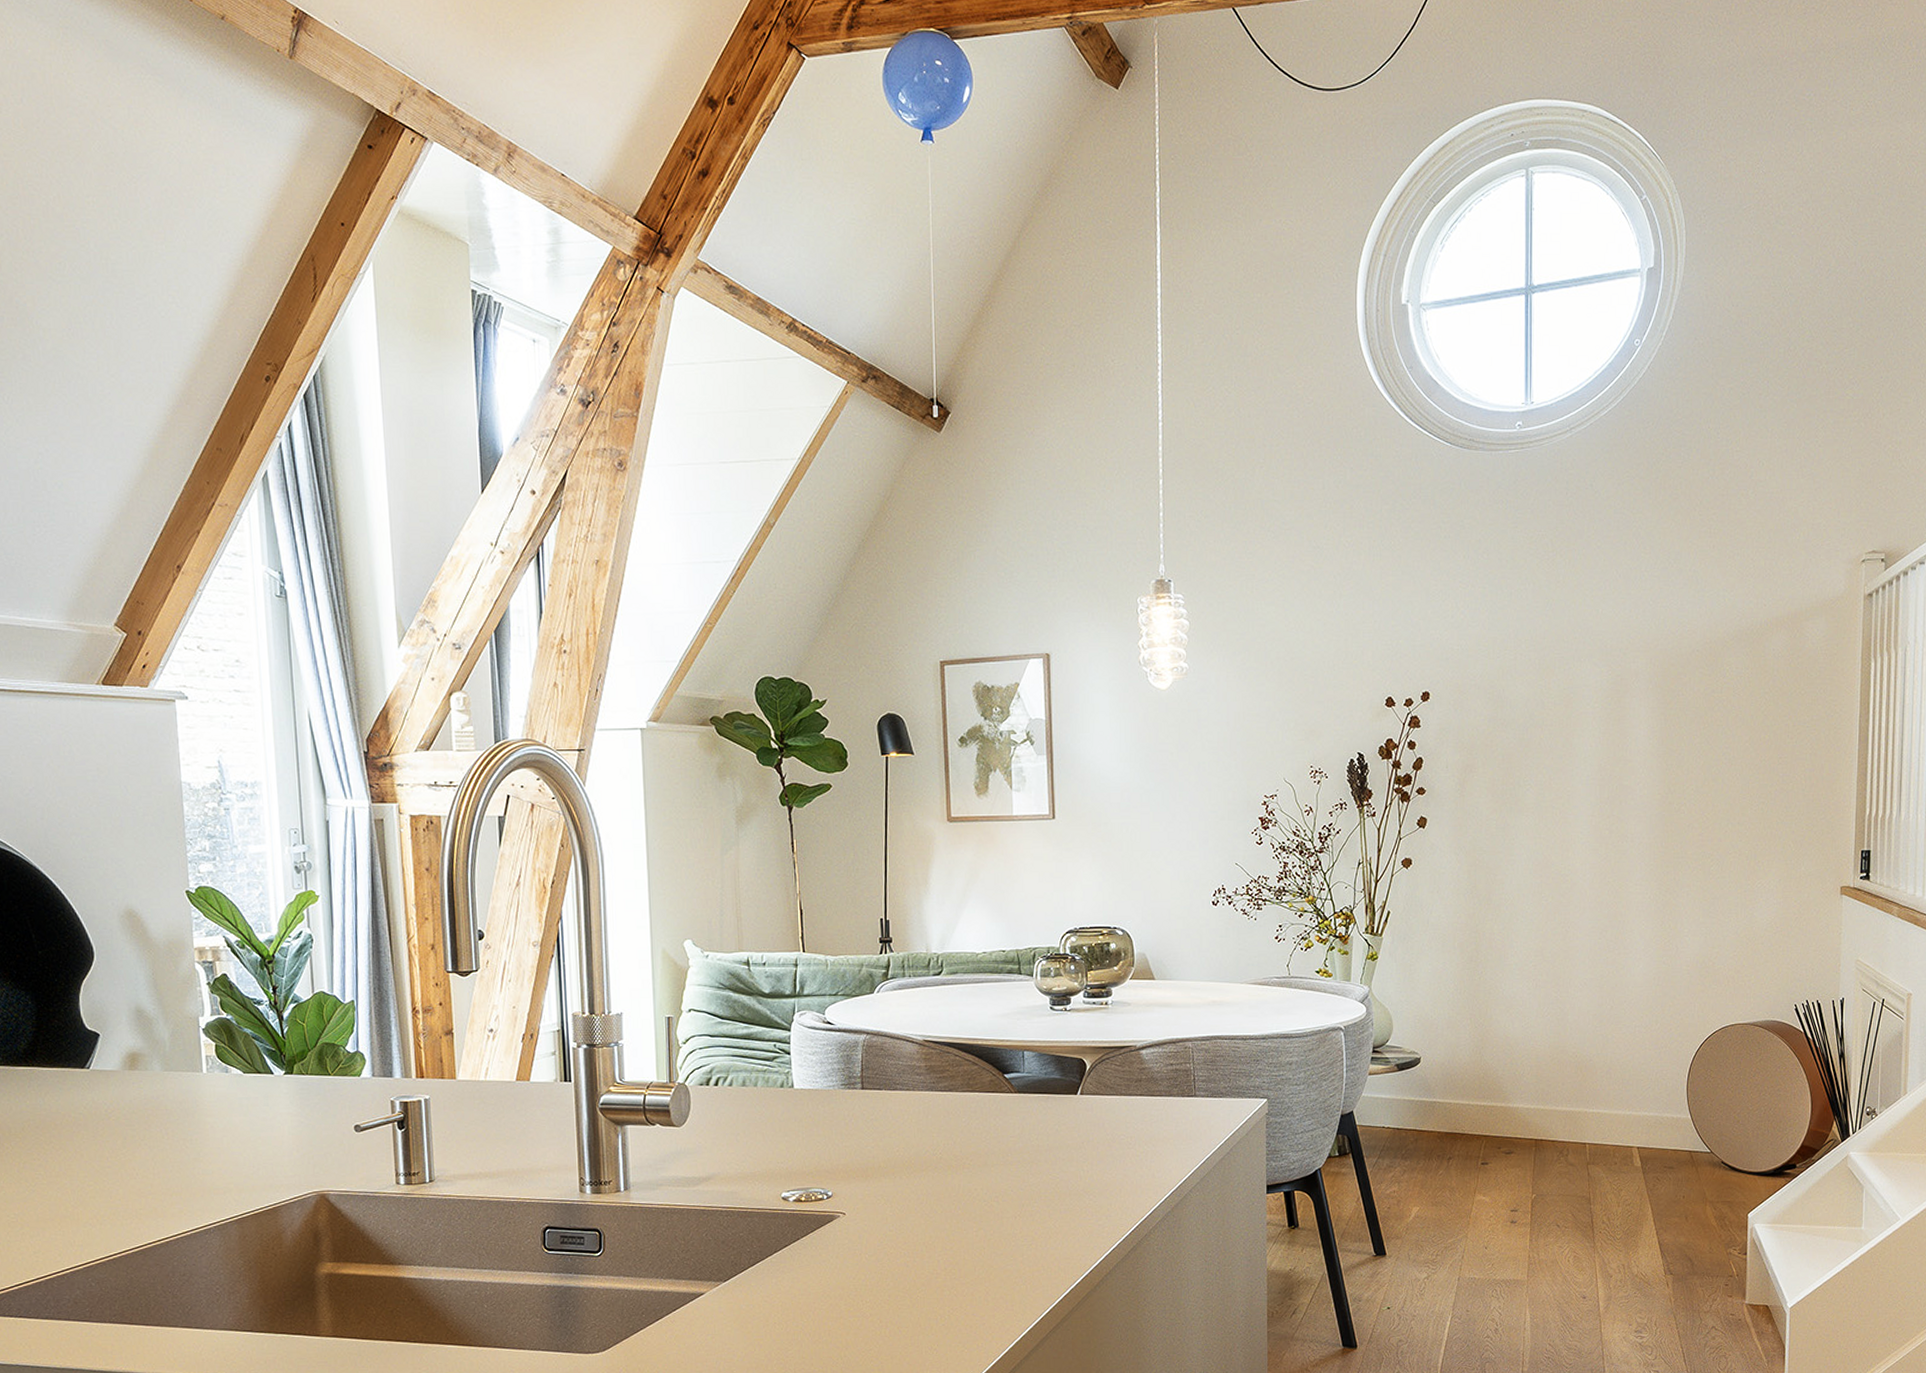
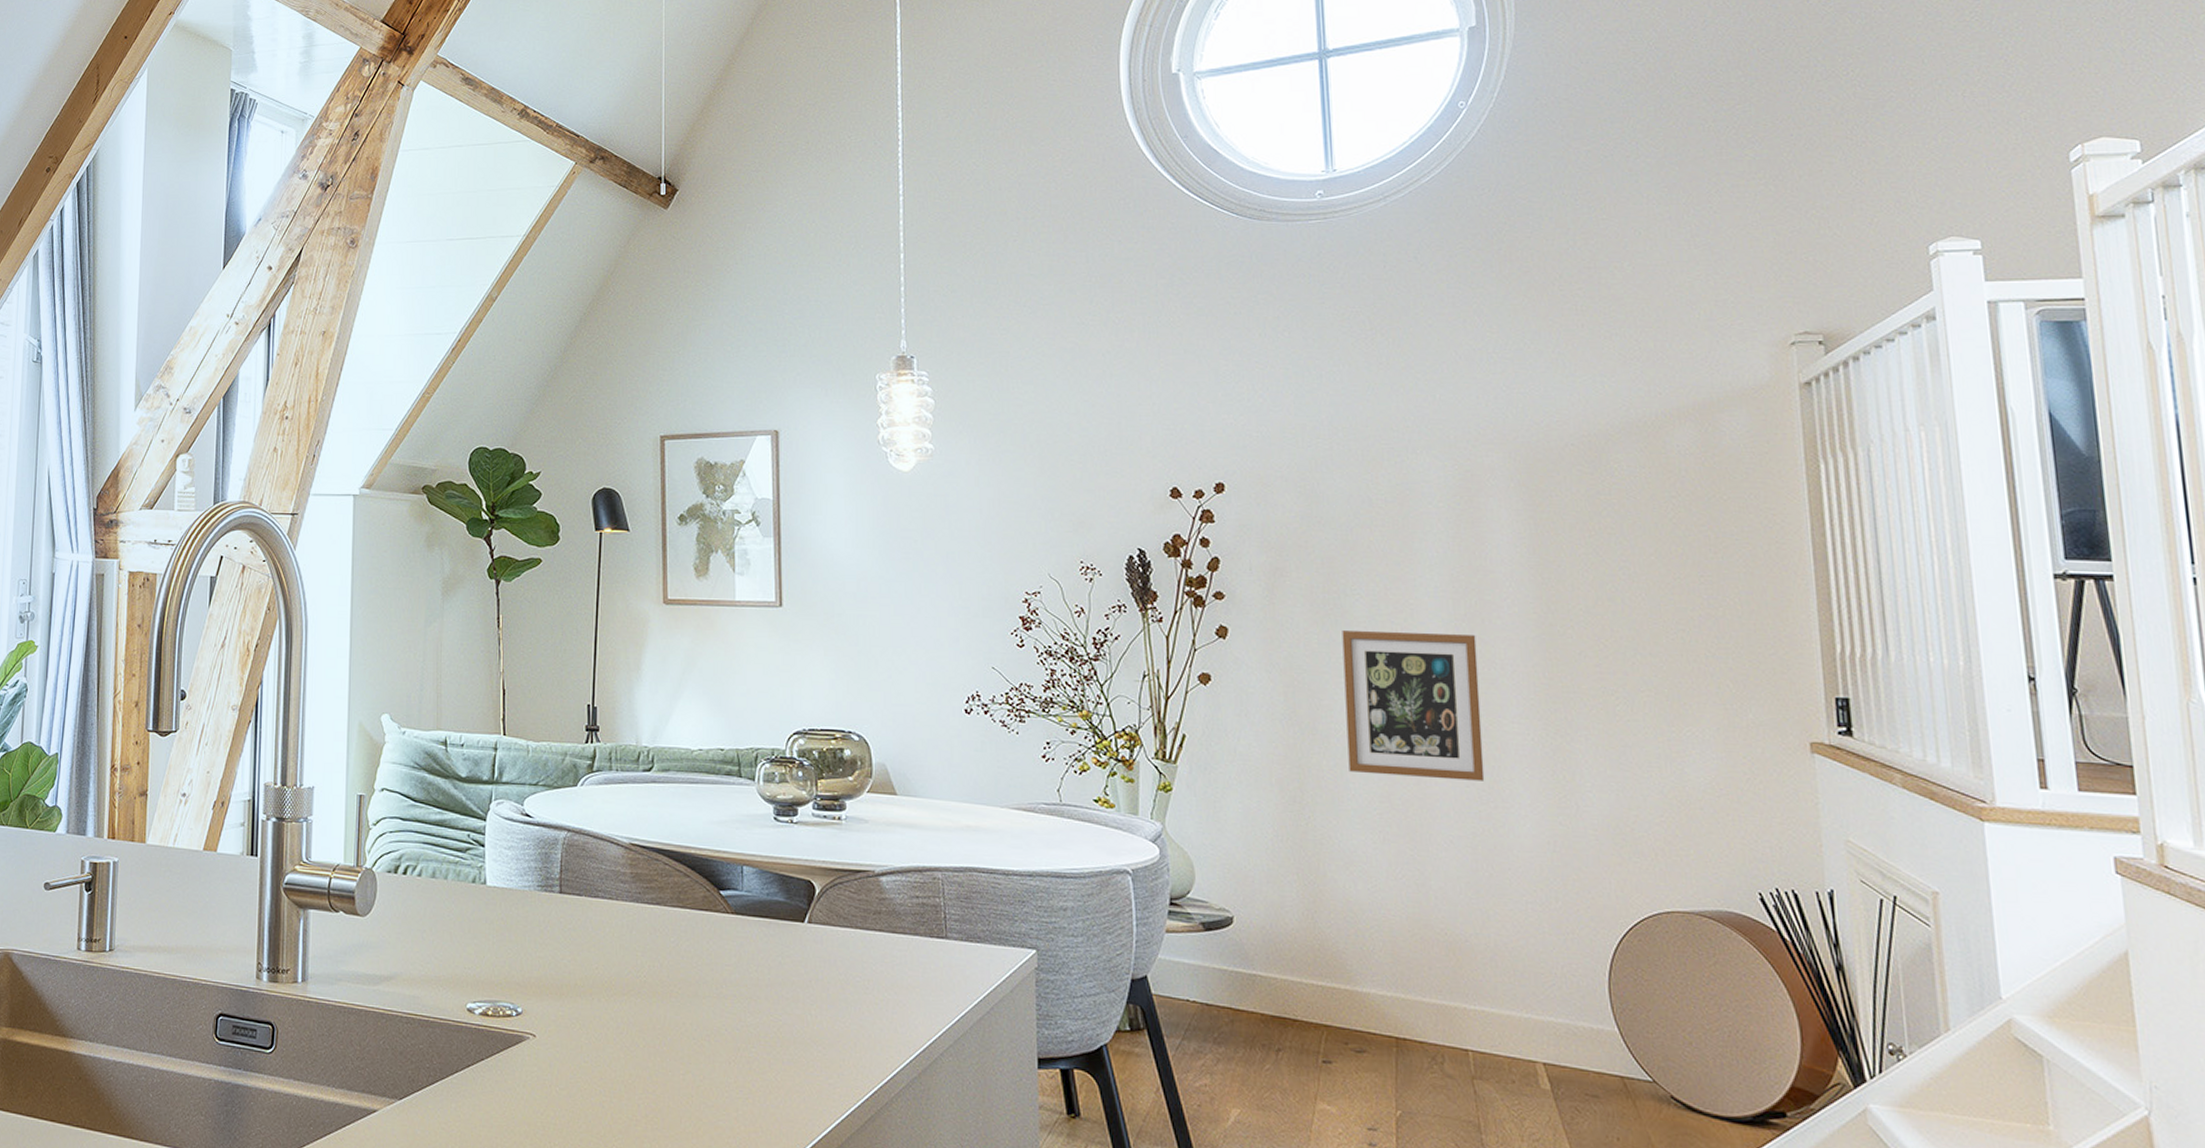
picture frame: none [1514,815,1615,934] -> present [1342,631,1485,781]

